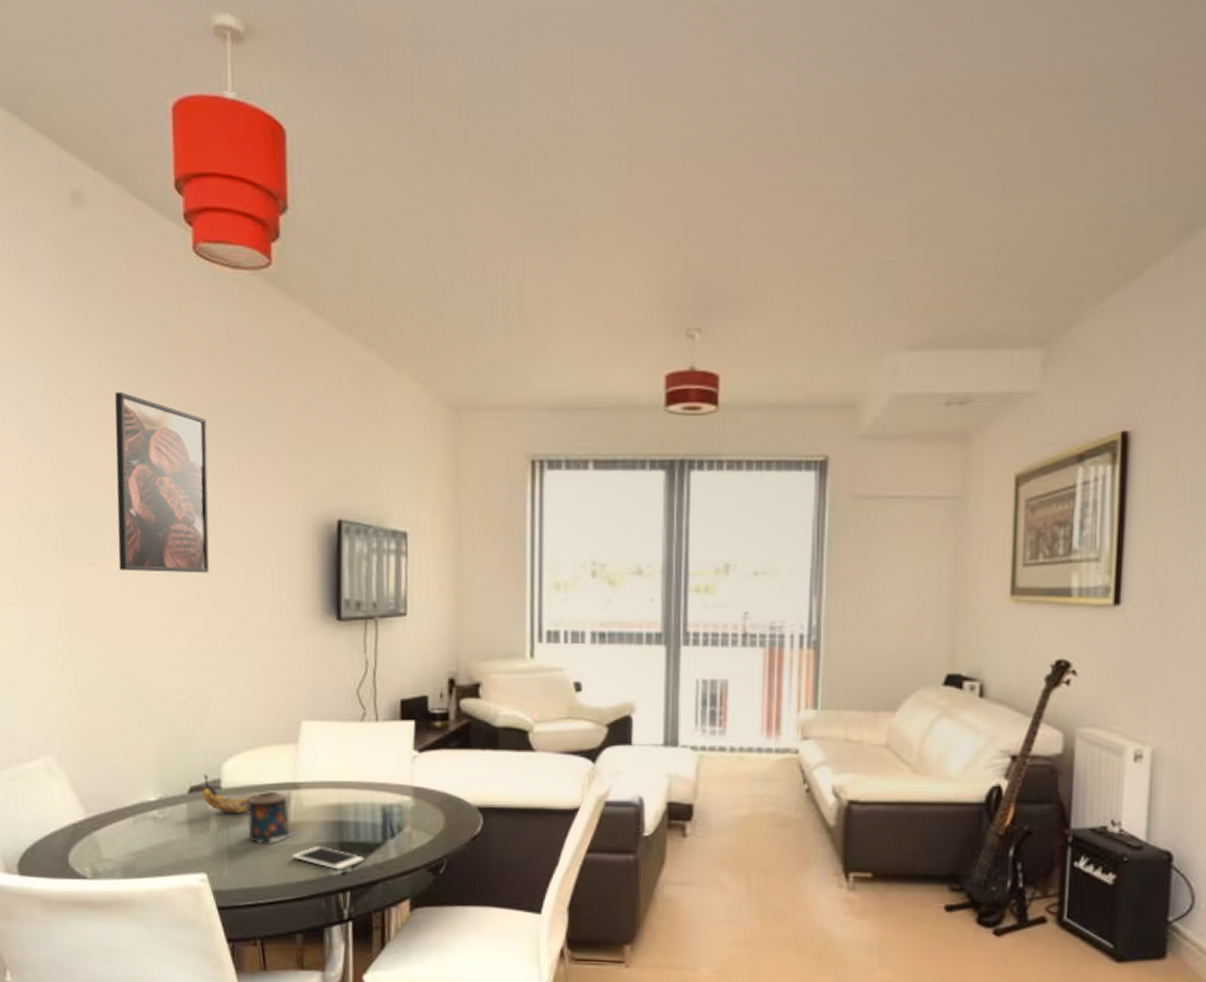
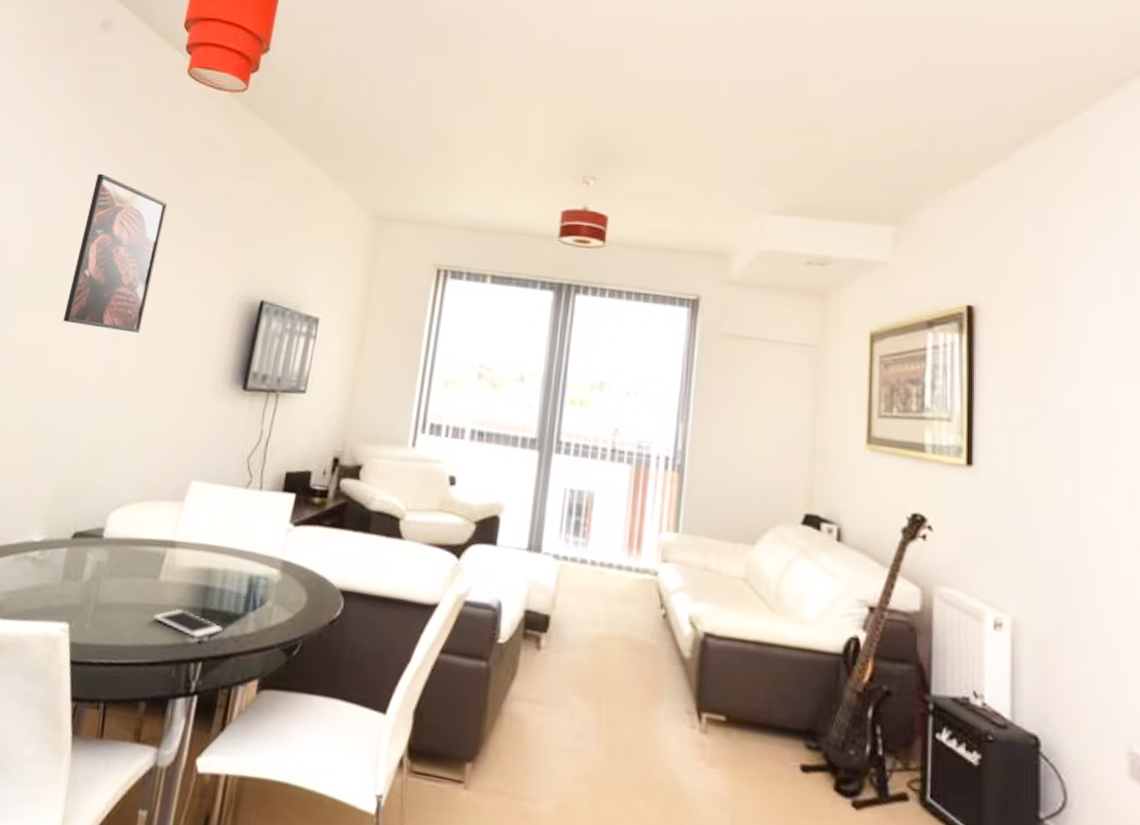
banana: present [203,774,257,813] -> none [84,521,134,566]
candle: present [247,792,299,845] -> none [118,546,165,601]

